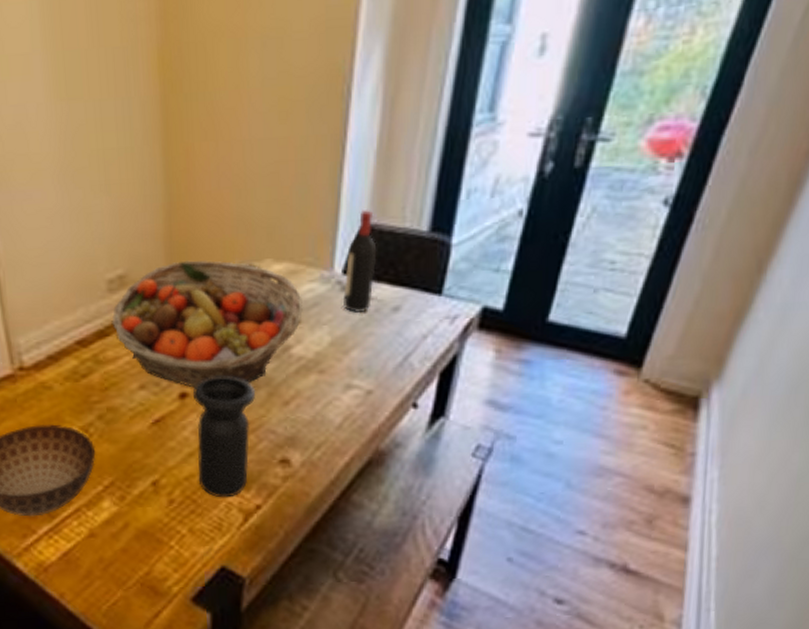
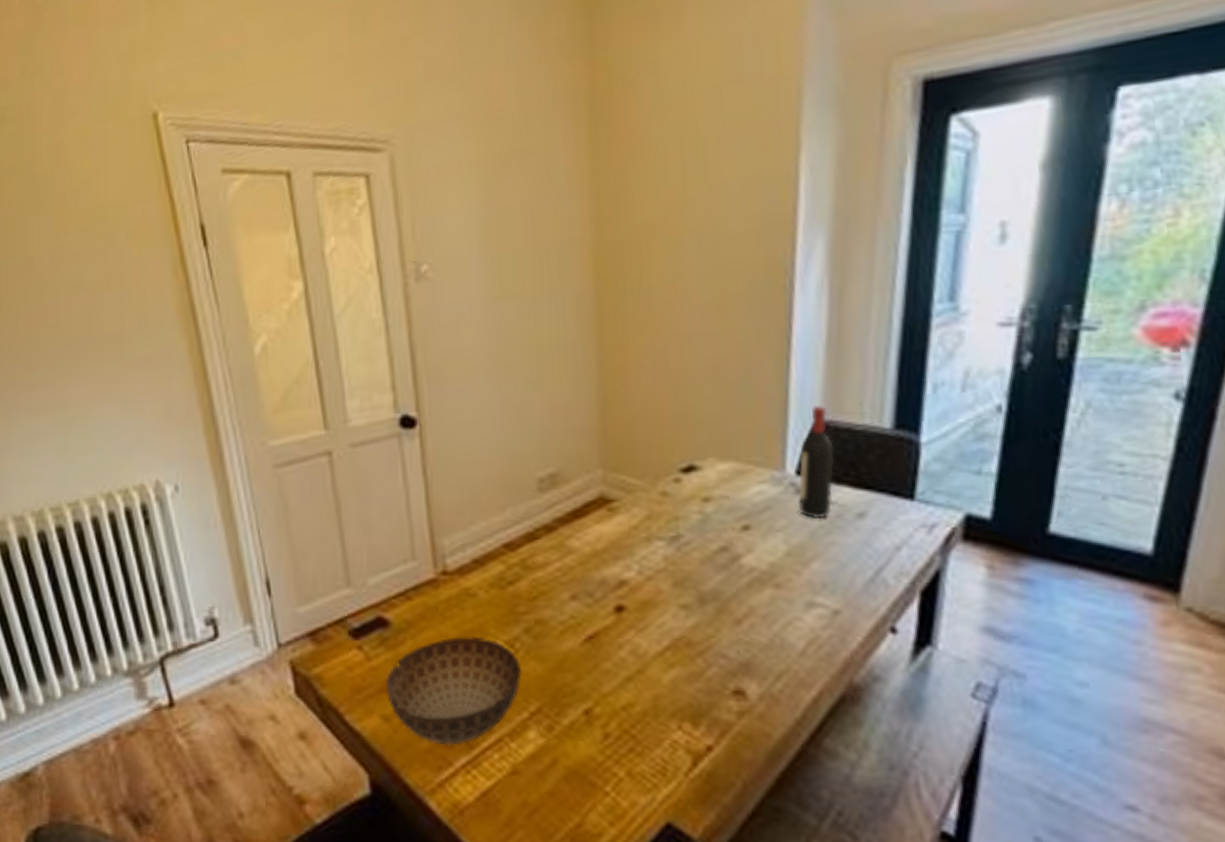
fruit basket: present [111,260,303,388] -> none [541,458,753,600]
vase: present [192,375,256,498] -> none [630,587,702,735]

